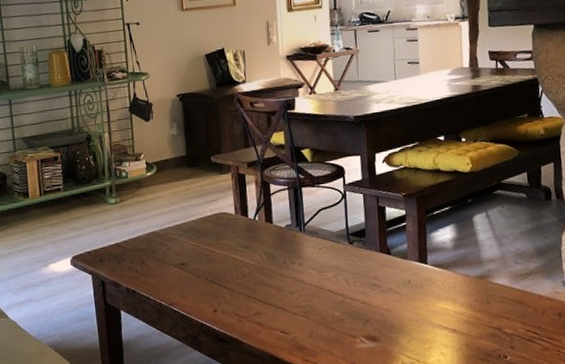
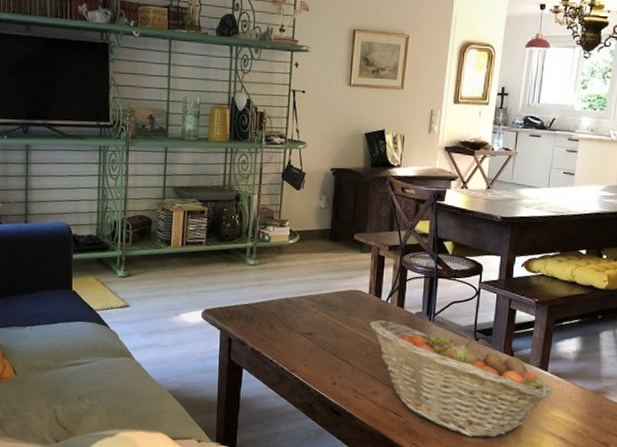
fruit basket: none [240,238,435,344] -> present [369,319,552,438]

